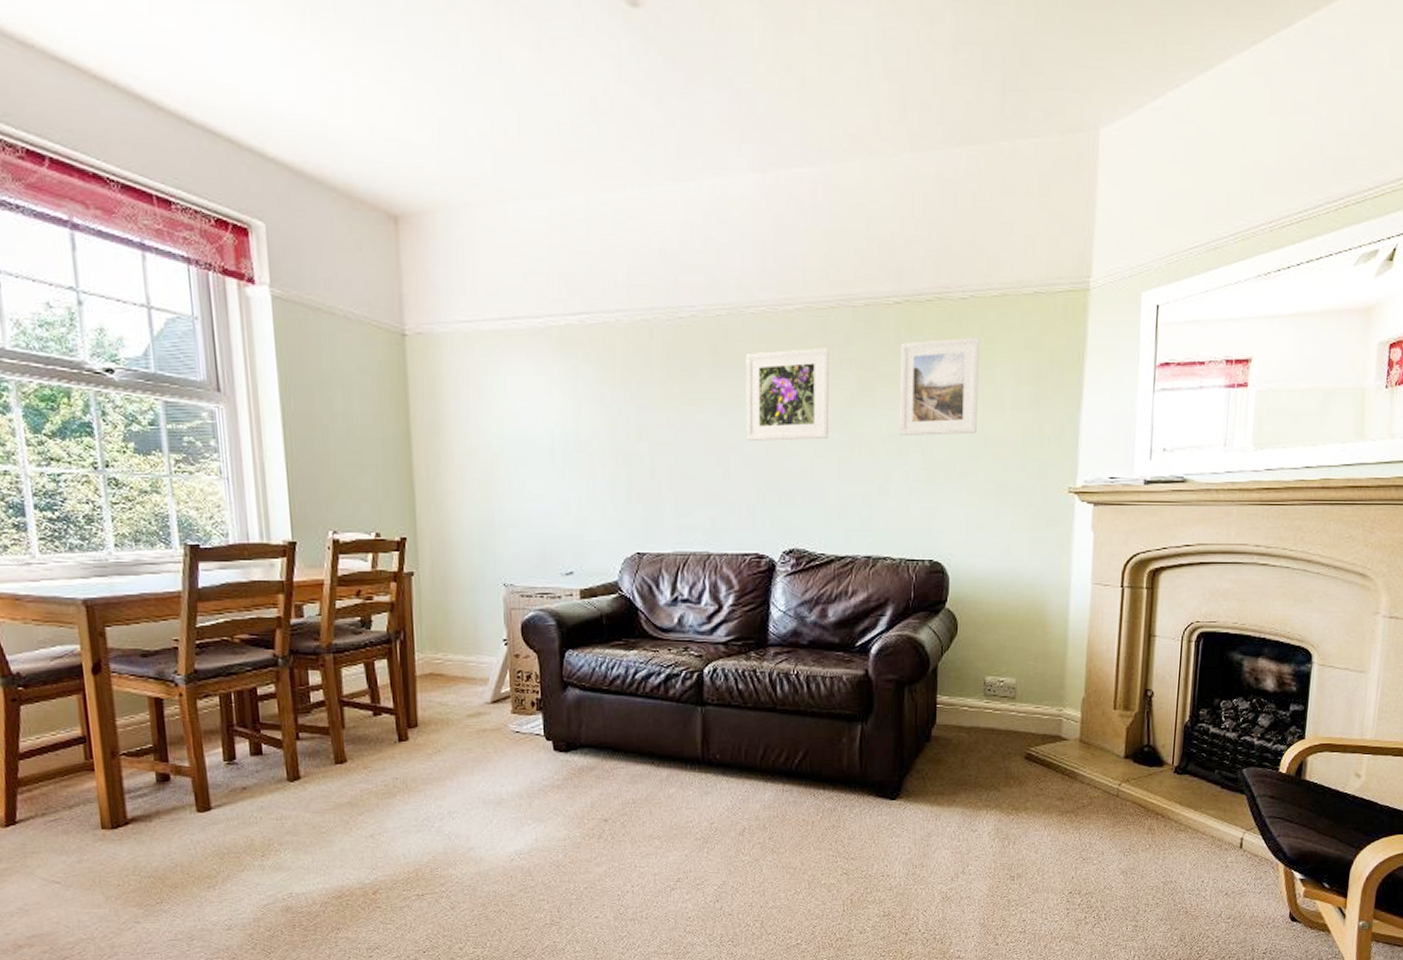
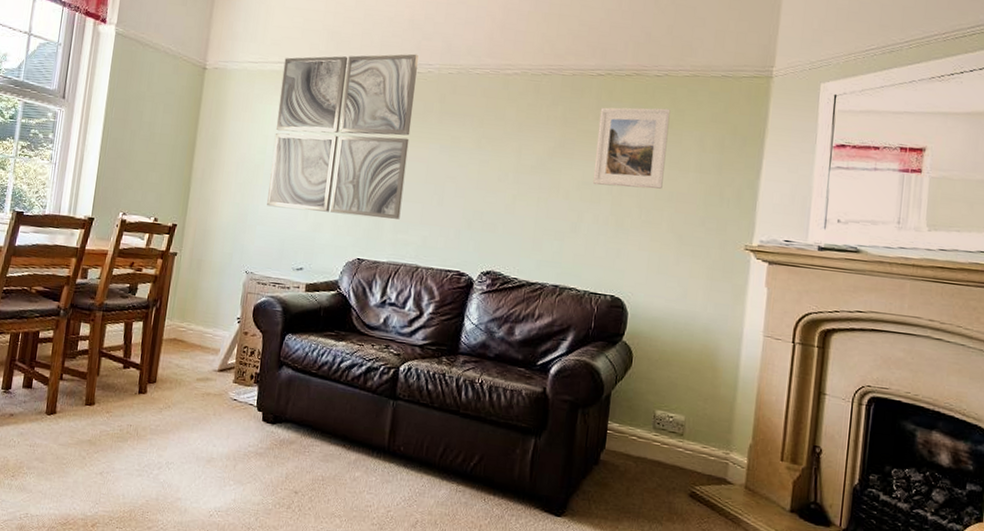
wall art: none [507,294,681,503] -> present [267,53,418,219]
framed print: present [746,348,830,441] -> none [461,104,539,180]

